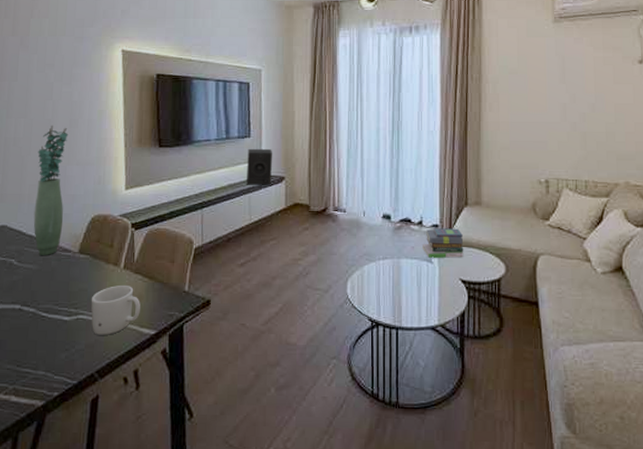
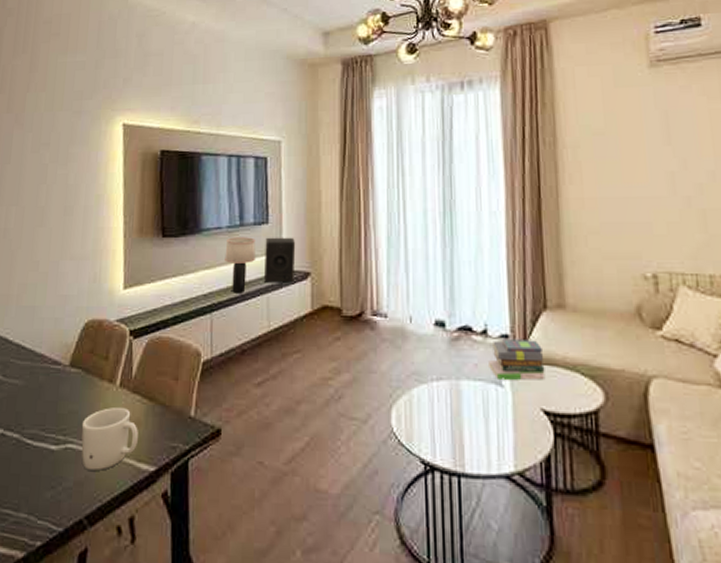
vase: present [33,125,69,256] -> none [21,213,63,370]
table lamp: none [213,148,239,193] -> present [225,237,256,293]

